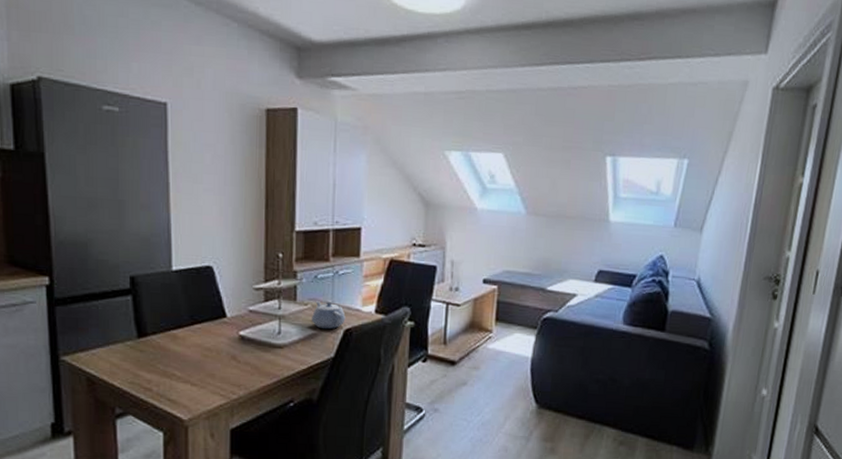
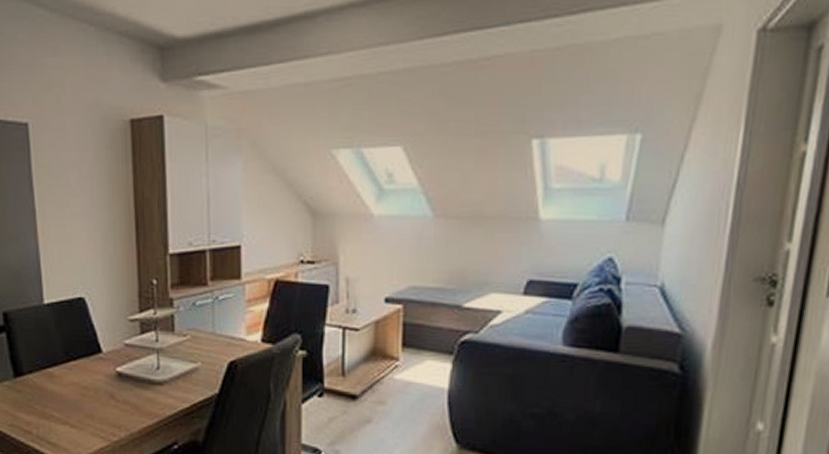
teapot: present [312,300,346,330] -> none [192,330,229,363]

